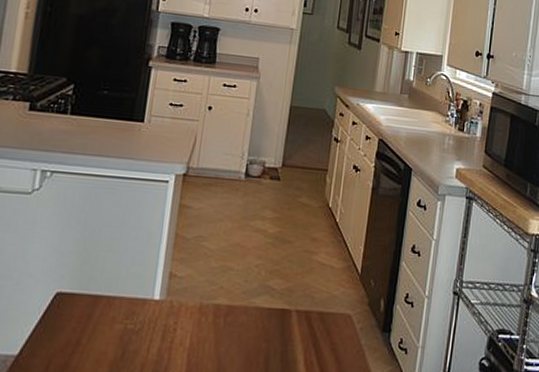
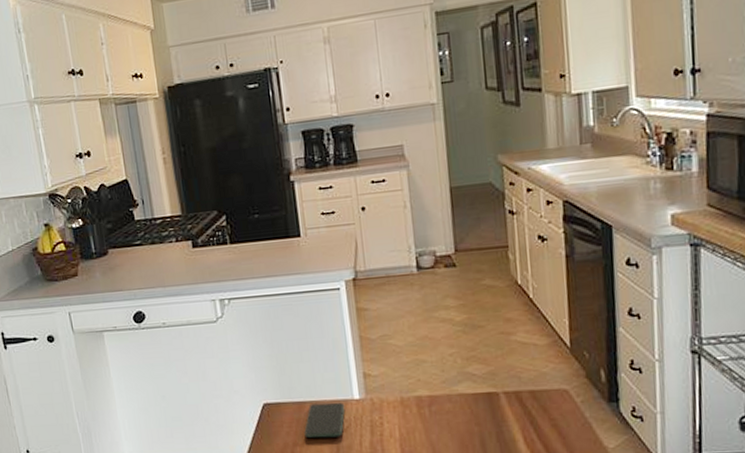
smartphone: none [91,299,143,340] -> present [304,402,345,438]

